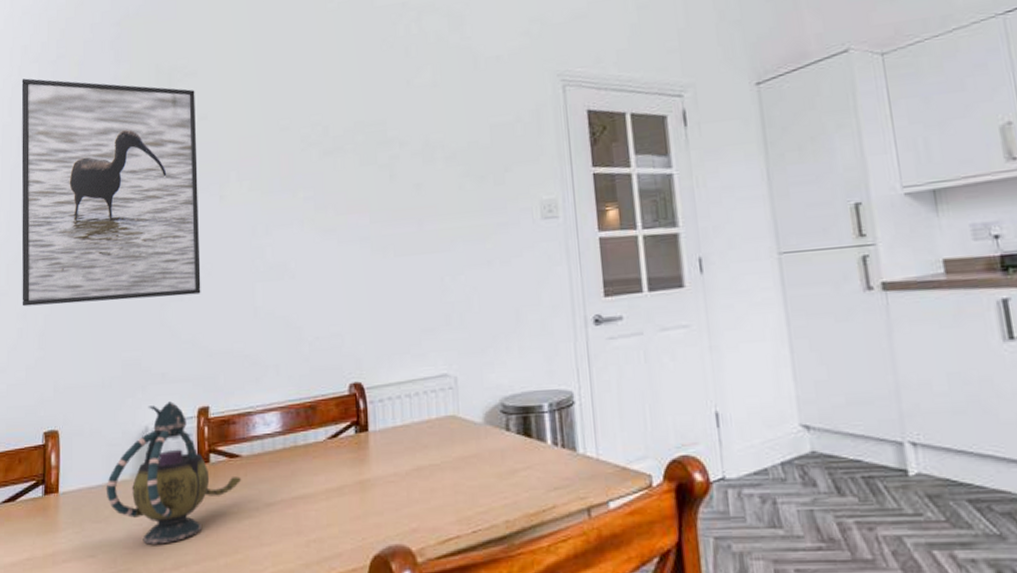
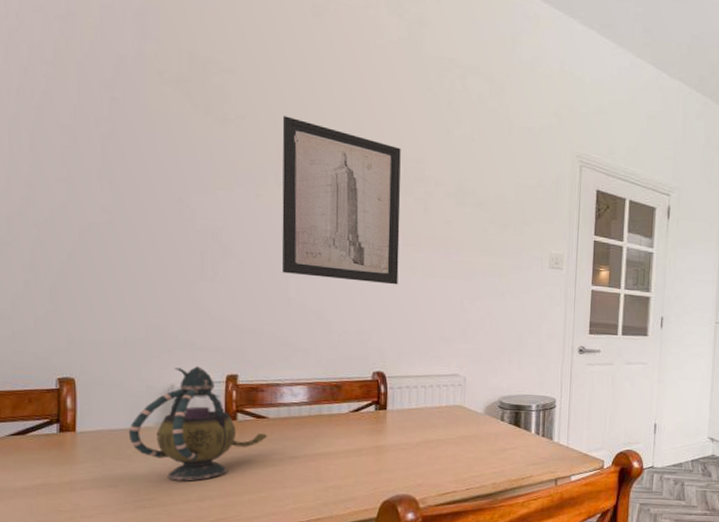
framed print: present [21,78,201,307] -> none [20,26,233,278]
wall art: none [241,106,369,279] -> present [282,116,401,285]

